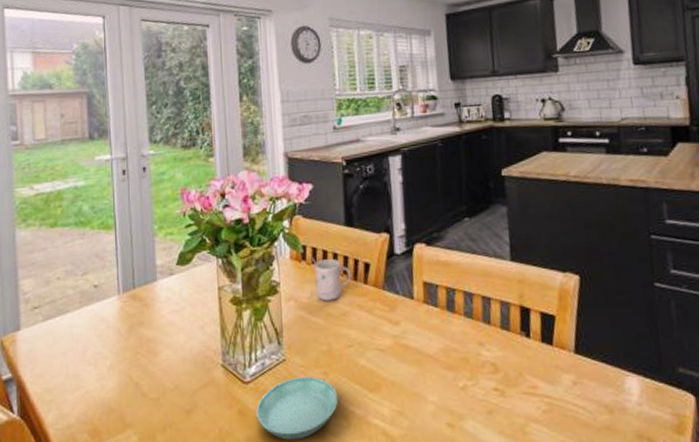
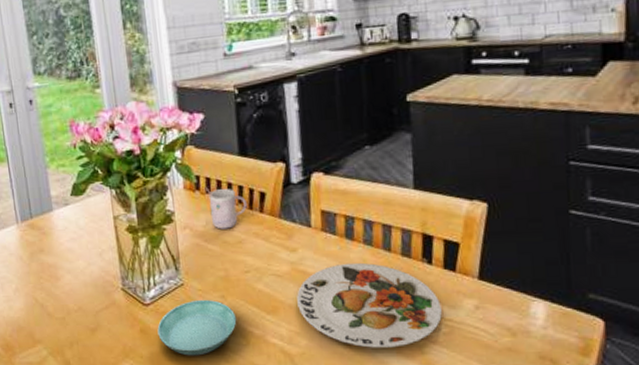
plate: none [399,336,542,428] -> present [297,262,442,348]

